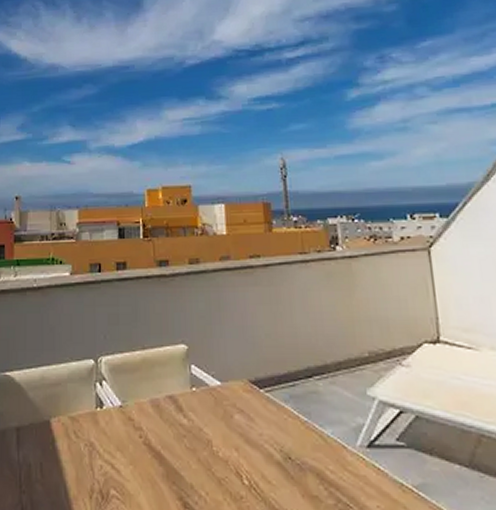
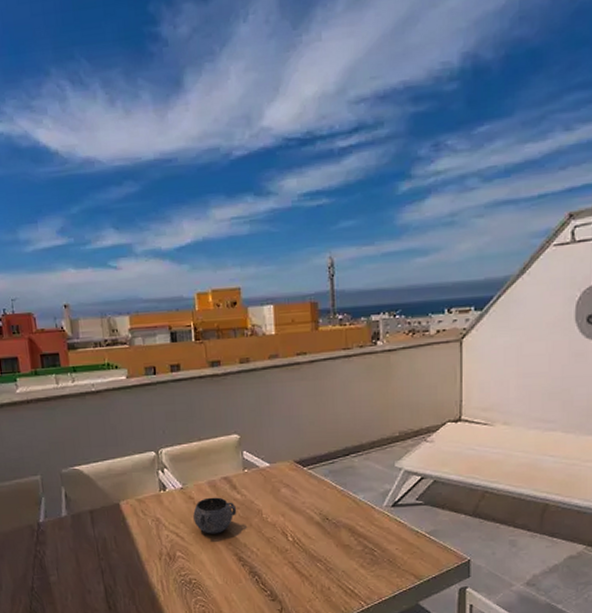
decorative bowl: none [132,420,183,469] -> present [193,497,237,534]

